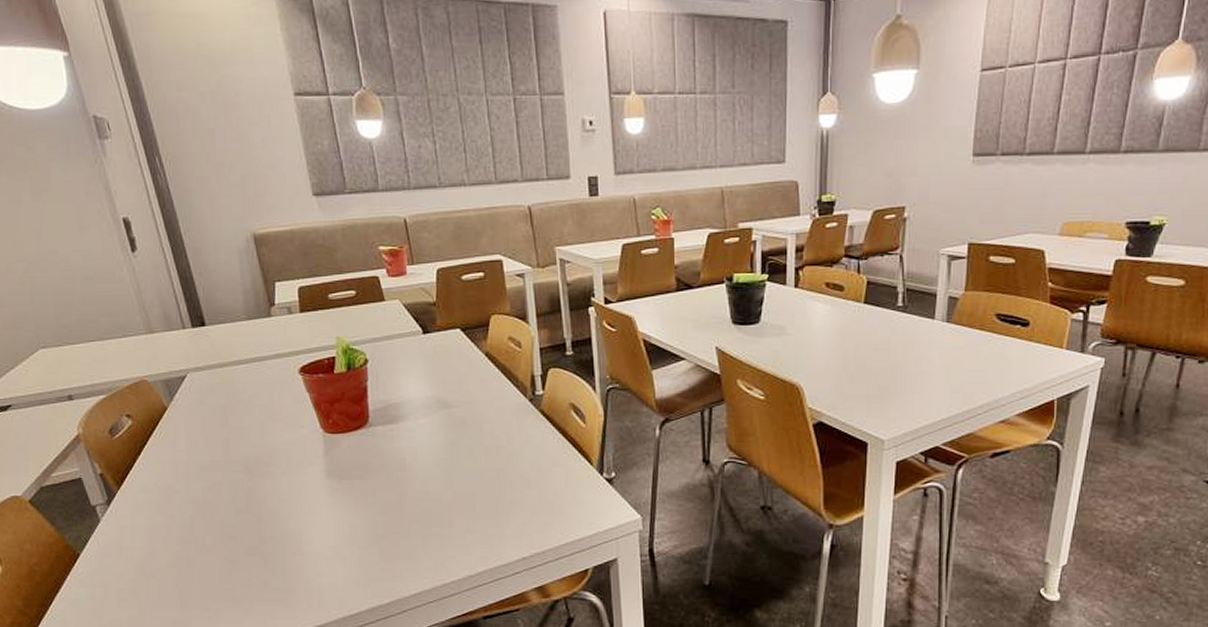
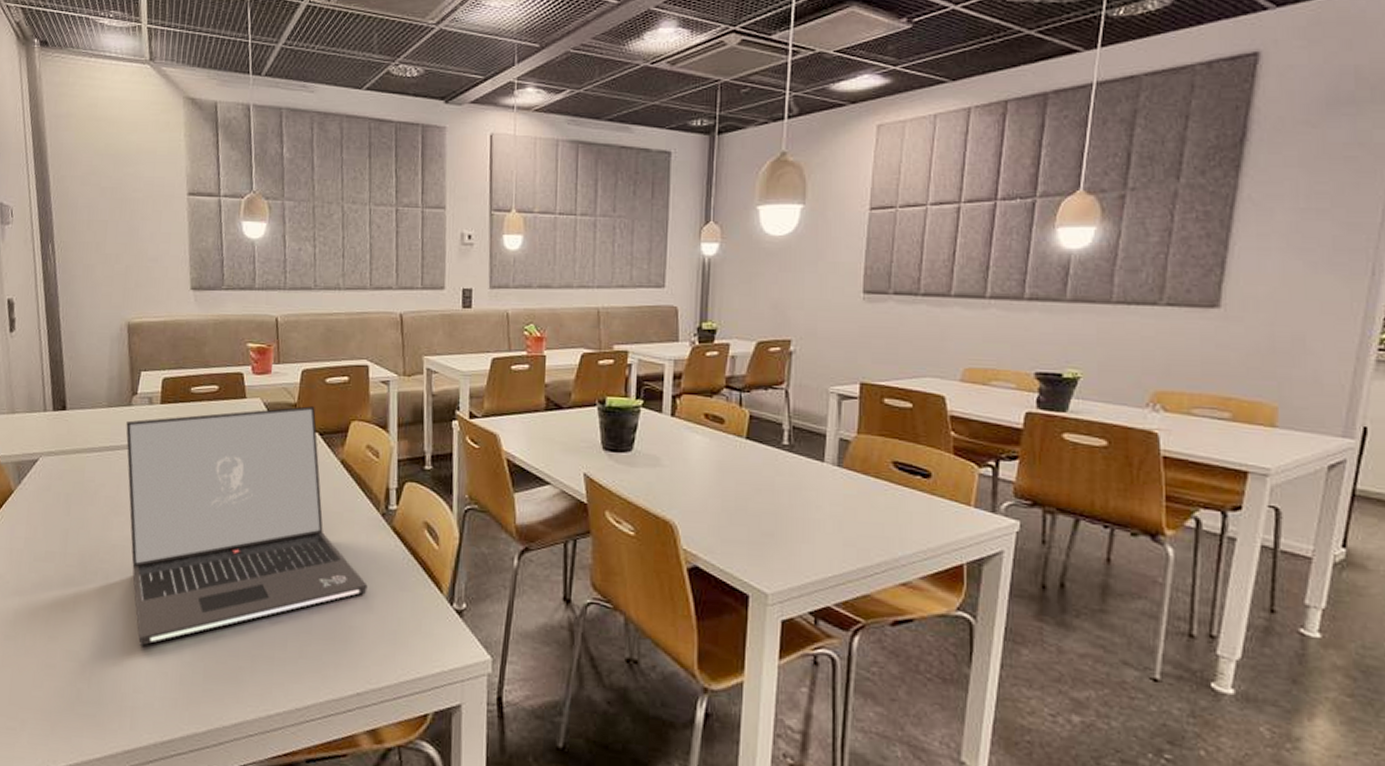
laptop: none [269,304,523,536] -> present [126,406,368,646]

